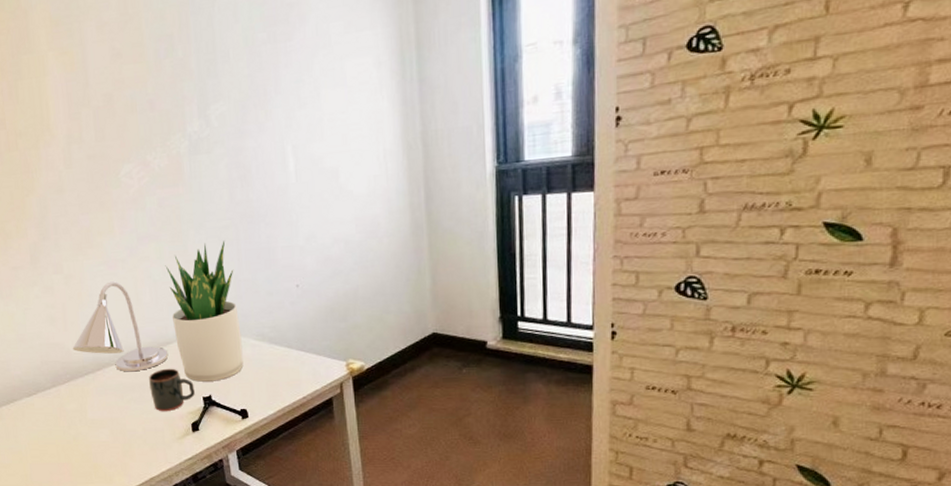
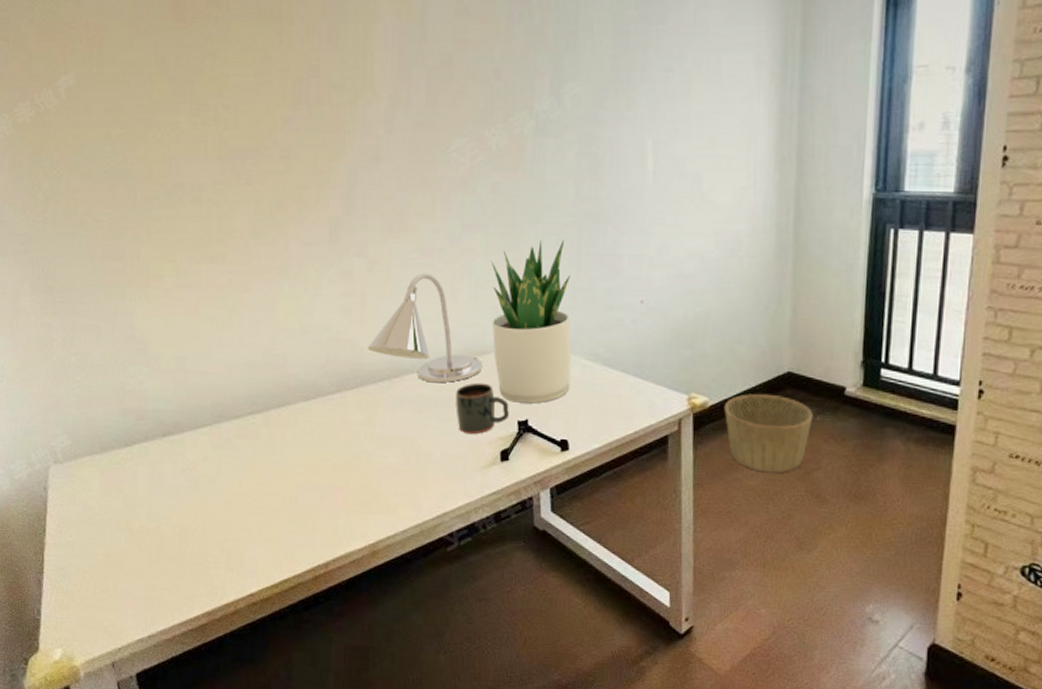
basket: none [379,354,460,422] -> present [724,393,813,474]

